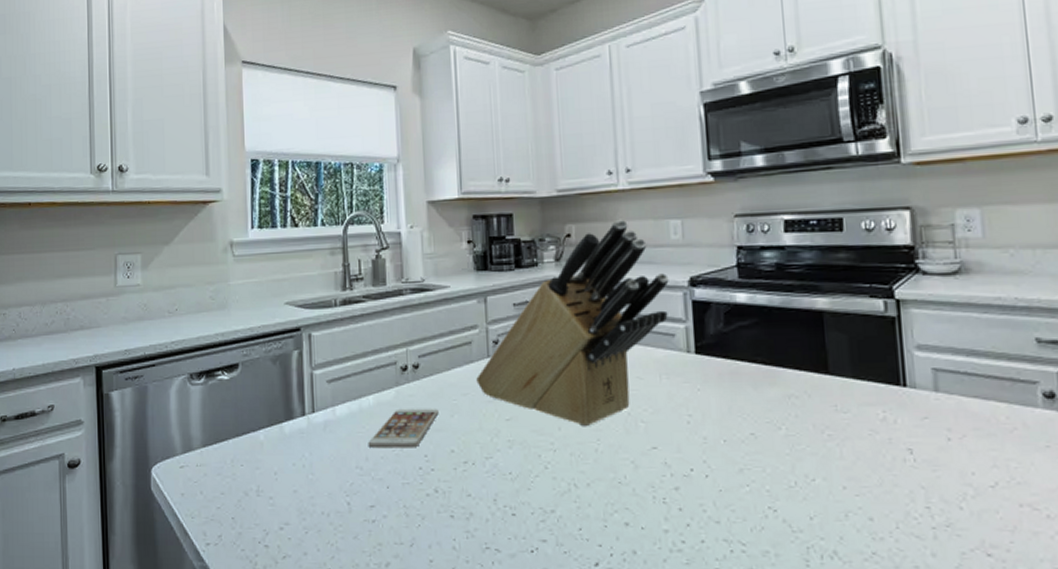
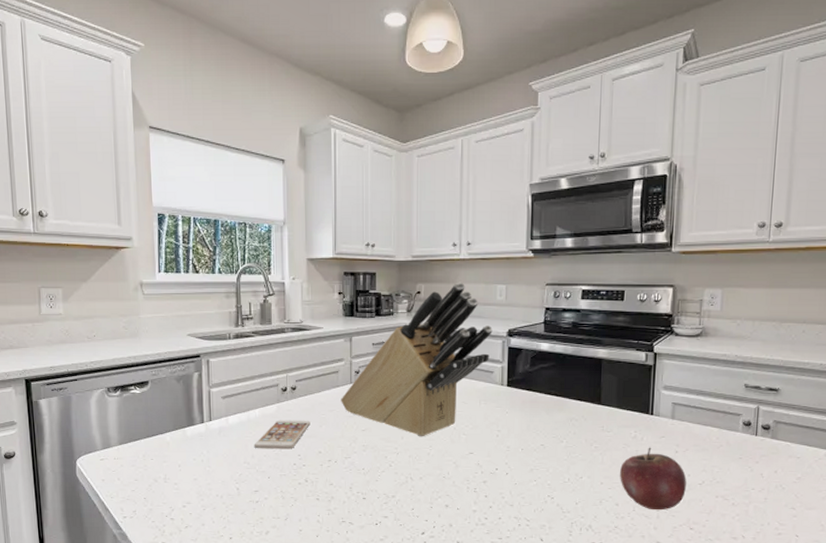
apple: none [869,433,972,528] -> present [620,447,687,511]

